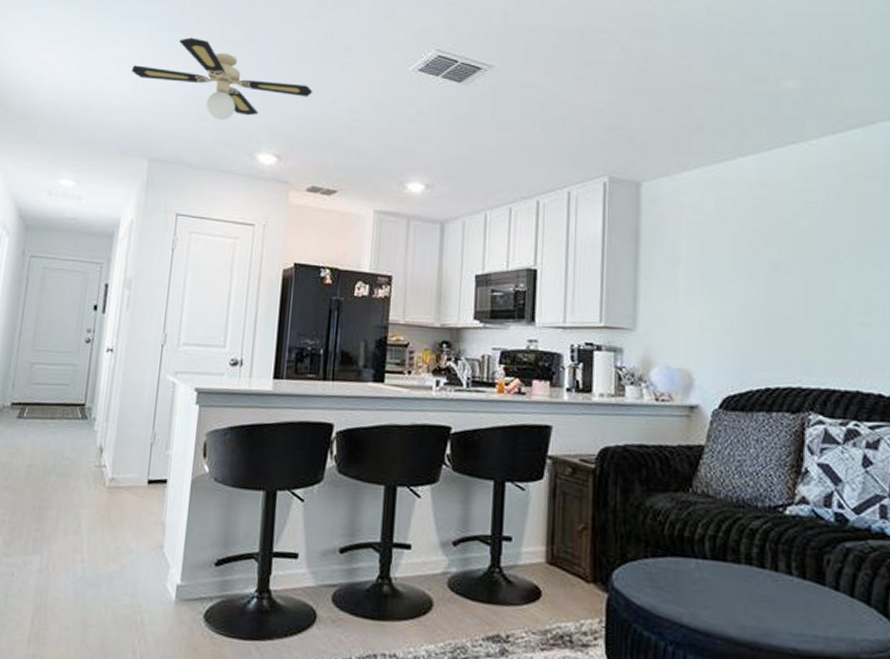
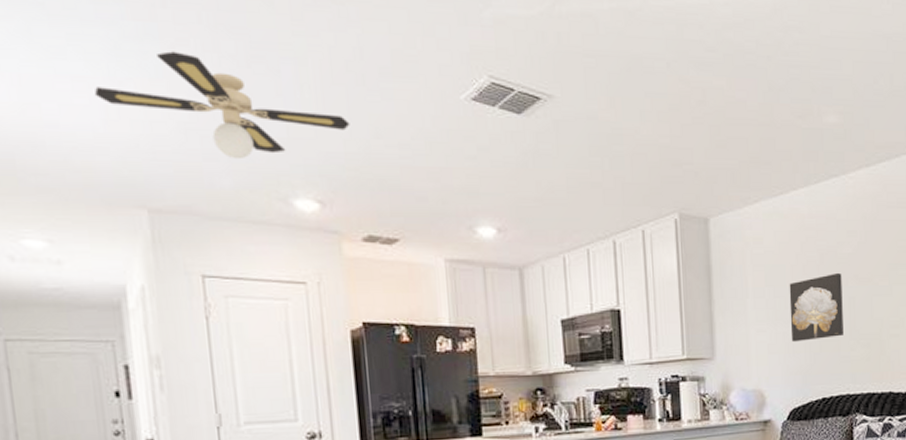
wall art: none [729,246,797,321] -> present [789,272,844,343]

